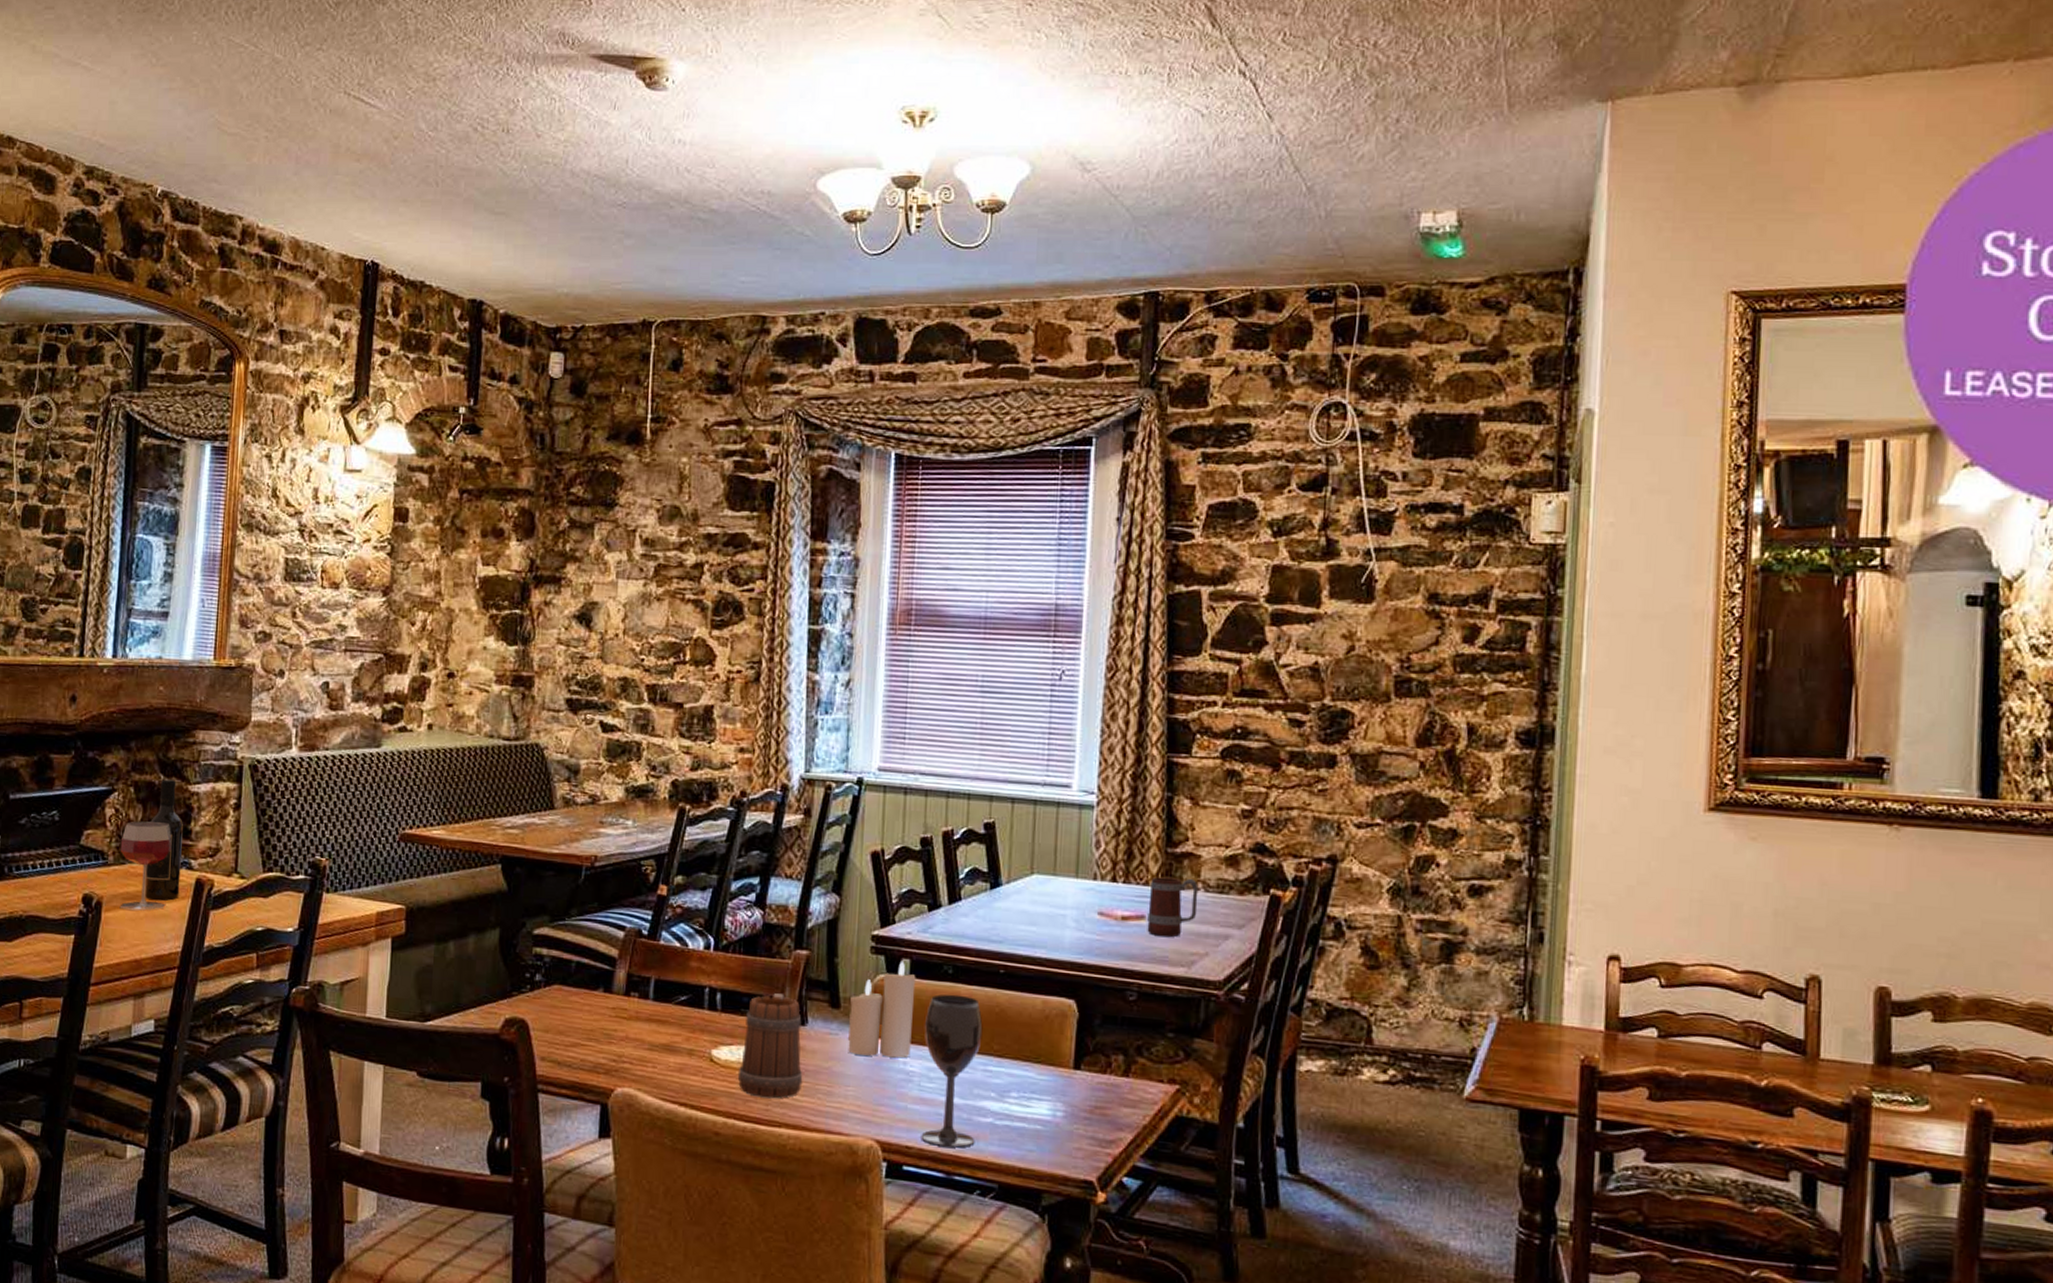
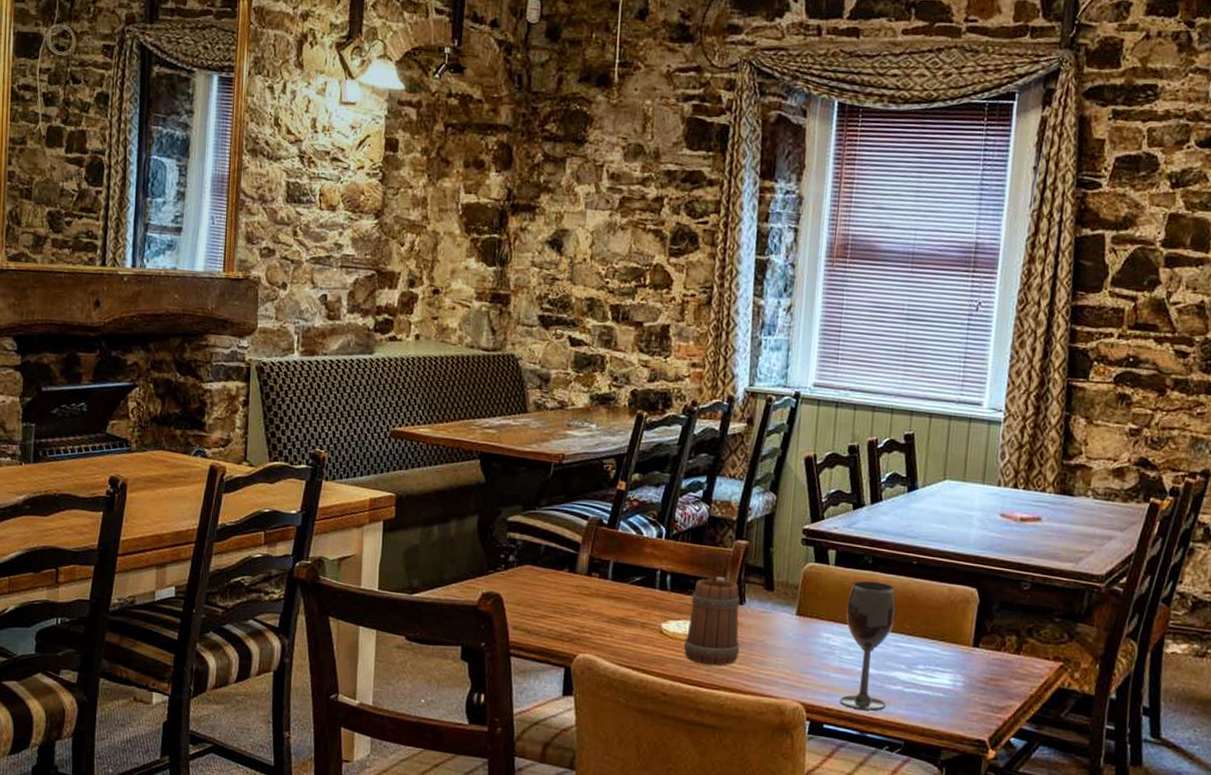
wineglass: present [119,821,172,912] -> none [142,413,188,493]
wine bottle: present [145,779,183,901] -> none [165,377,198,485]
candle: present [847,960,916,1059] -> none [779,551,840,635]
beer mug: present [1147,877,1199,937] -> none [1042,485,1089,537]

